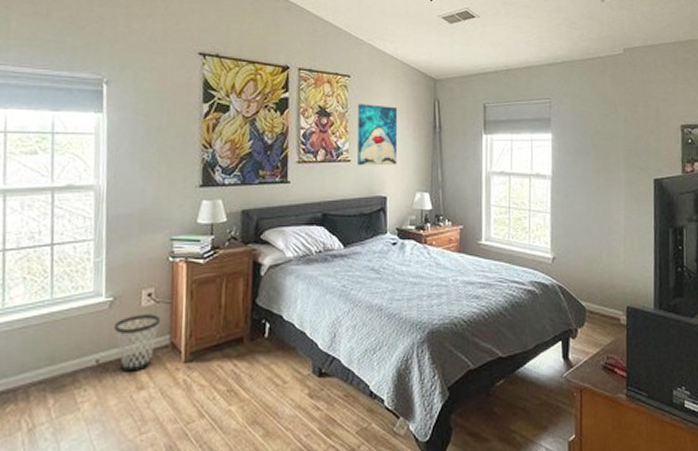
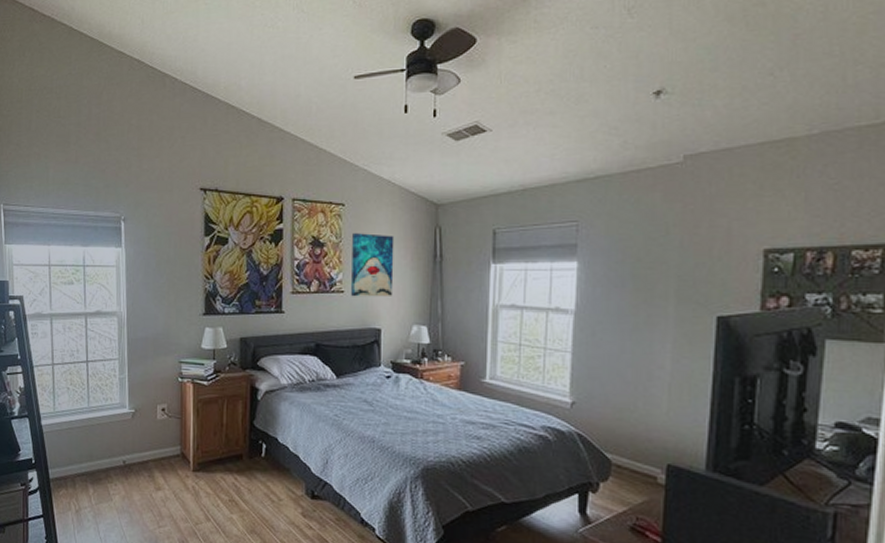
wastebasket: present [114,314,161,372] -> none [136,426,173,475]

